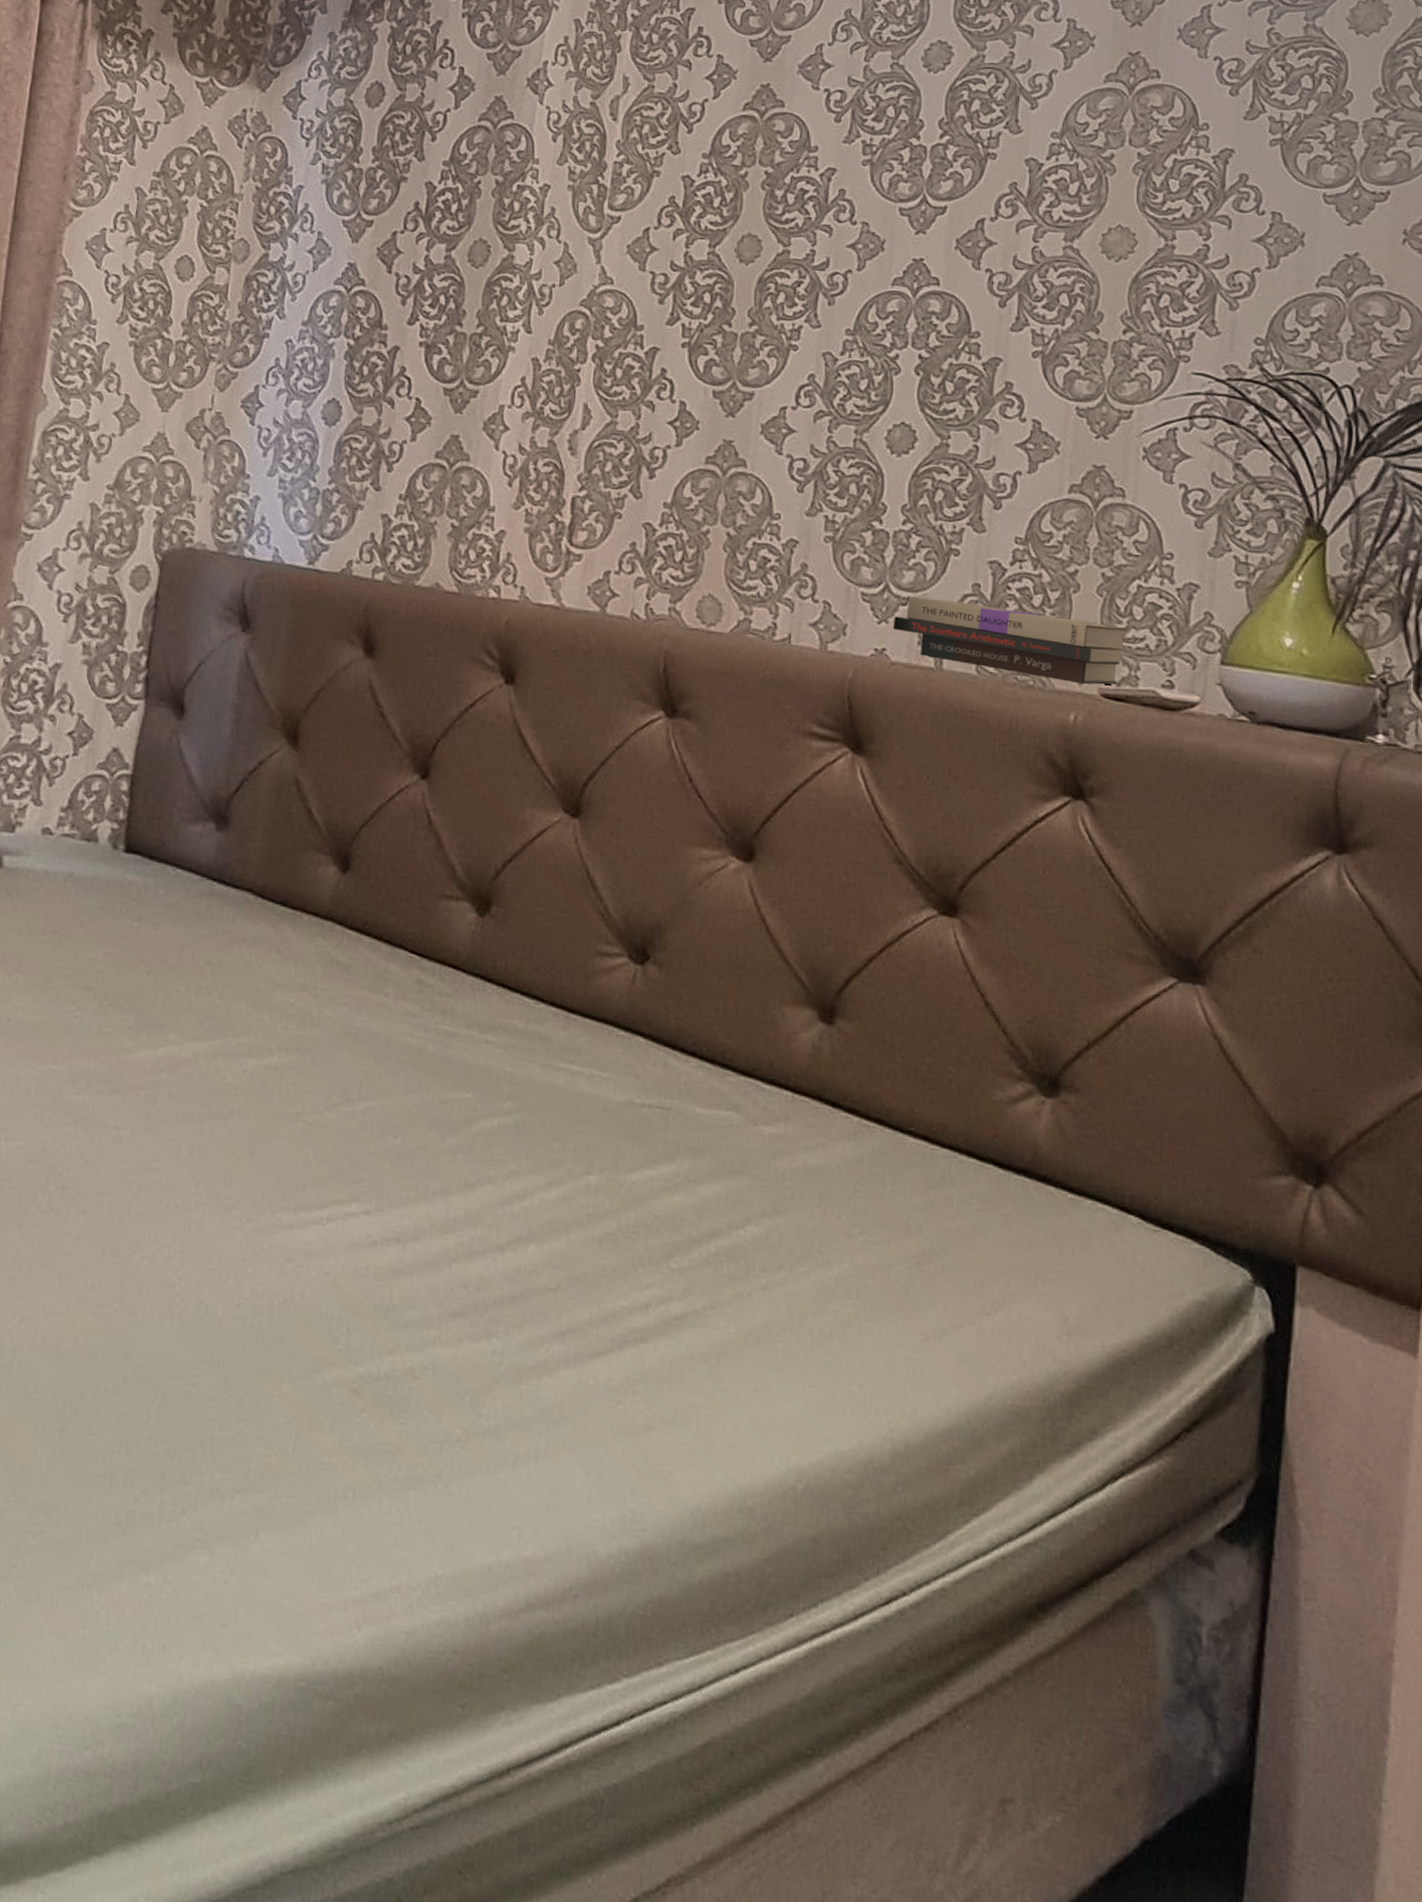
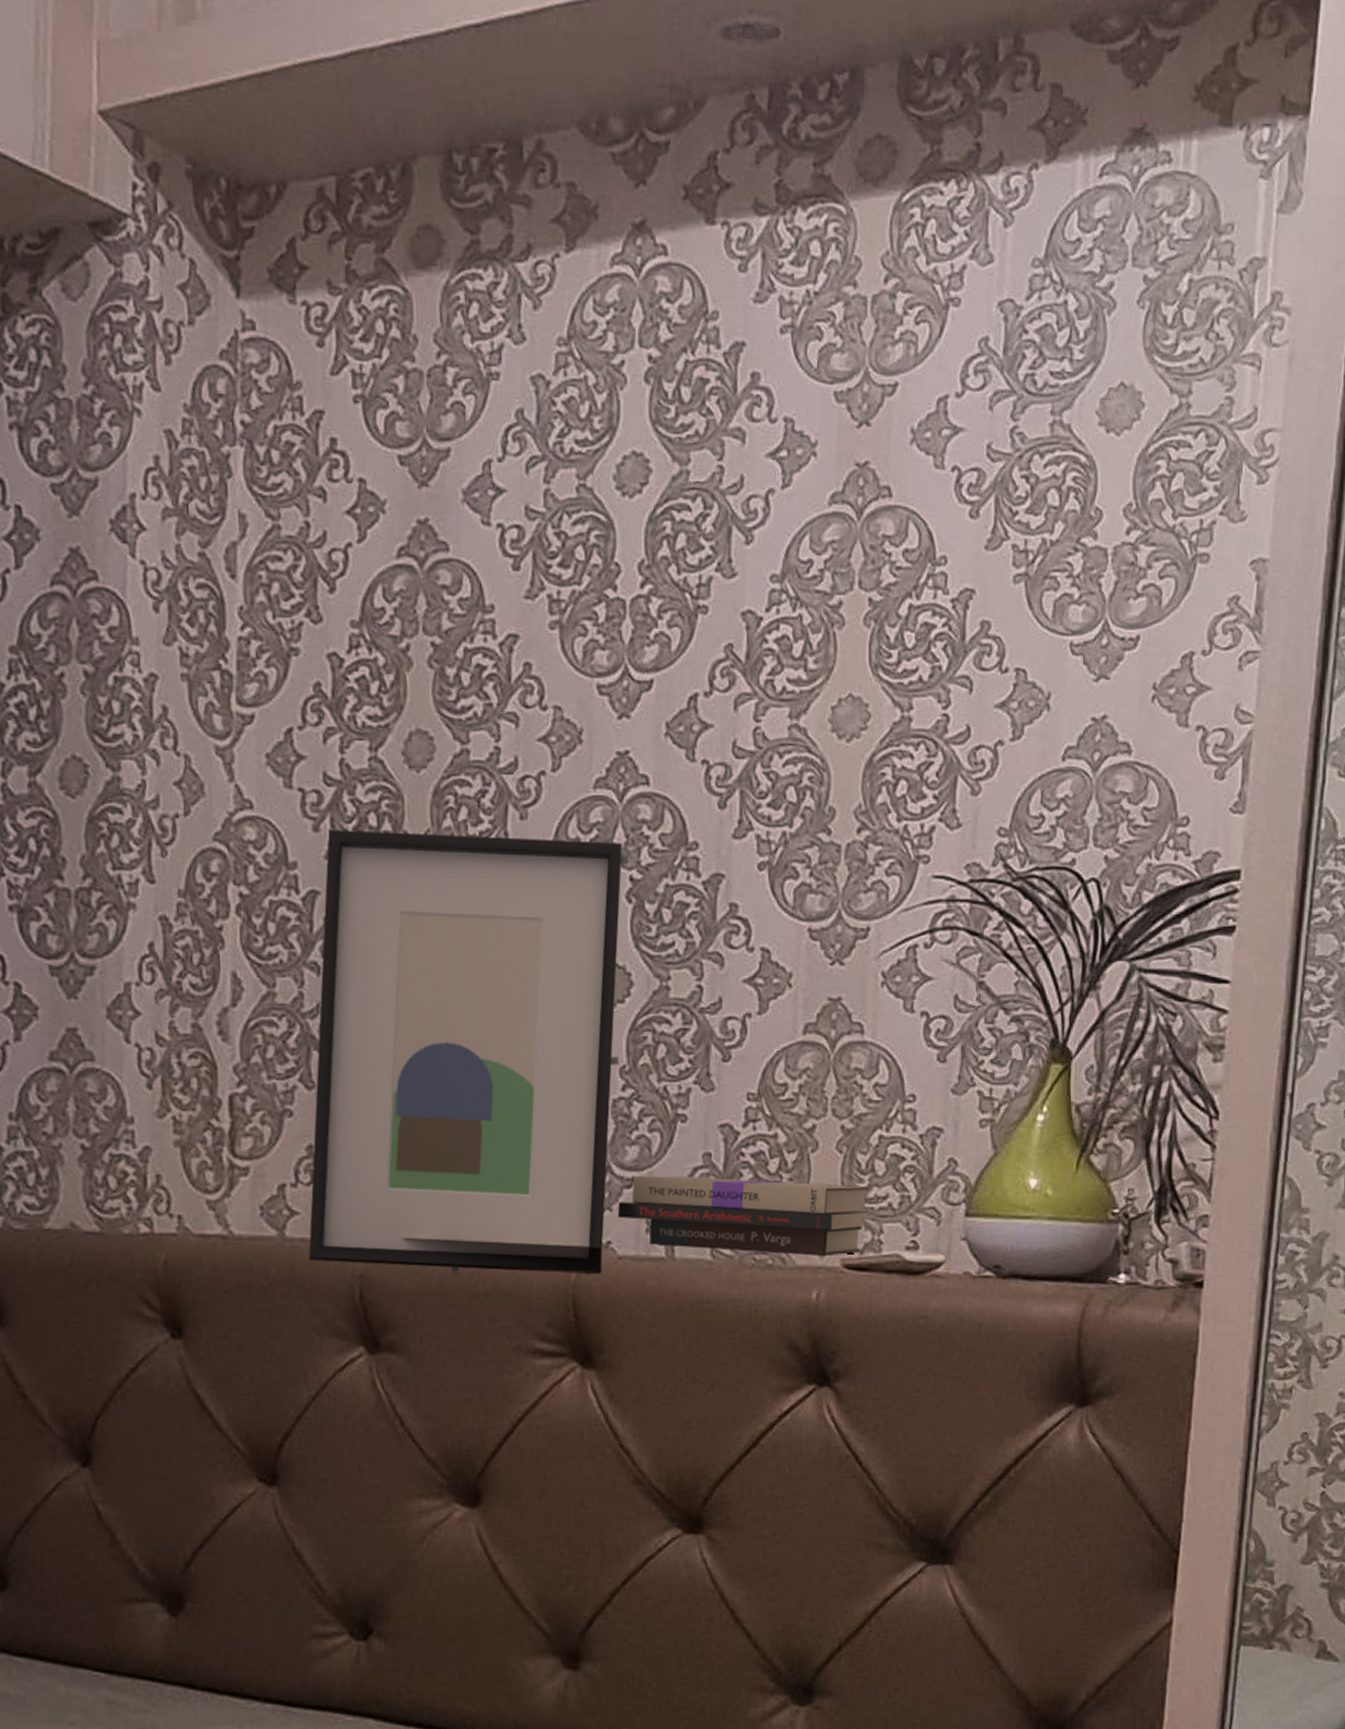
picture frame: none [624,303,919,676] -> present [308,830,630,1276]

